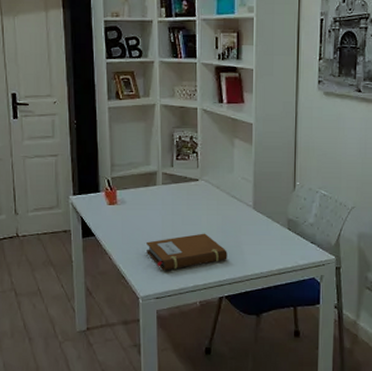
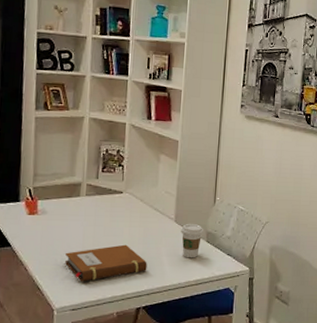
coffee cup: none [260,210,284,247] -> present [181,223,203,258]

